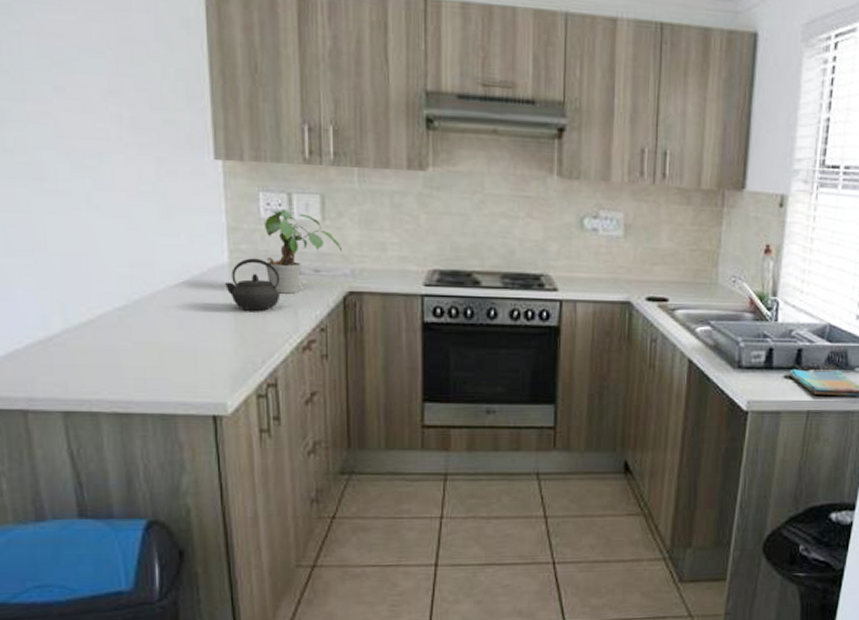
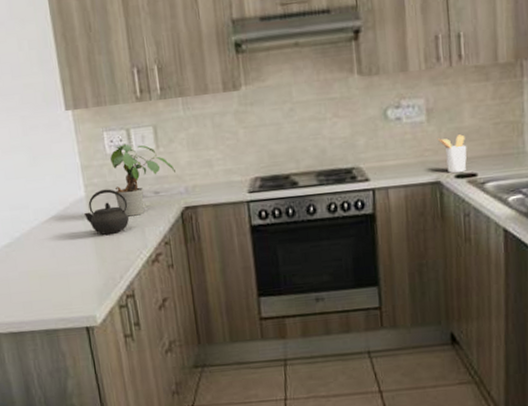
utensil holder: none [632,256,661,296] -> present [437,134,467,173]

